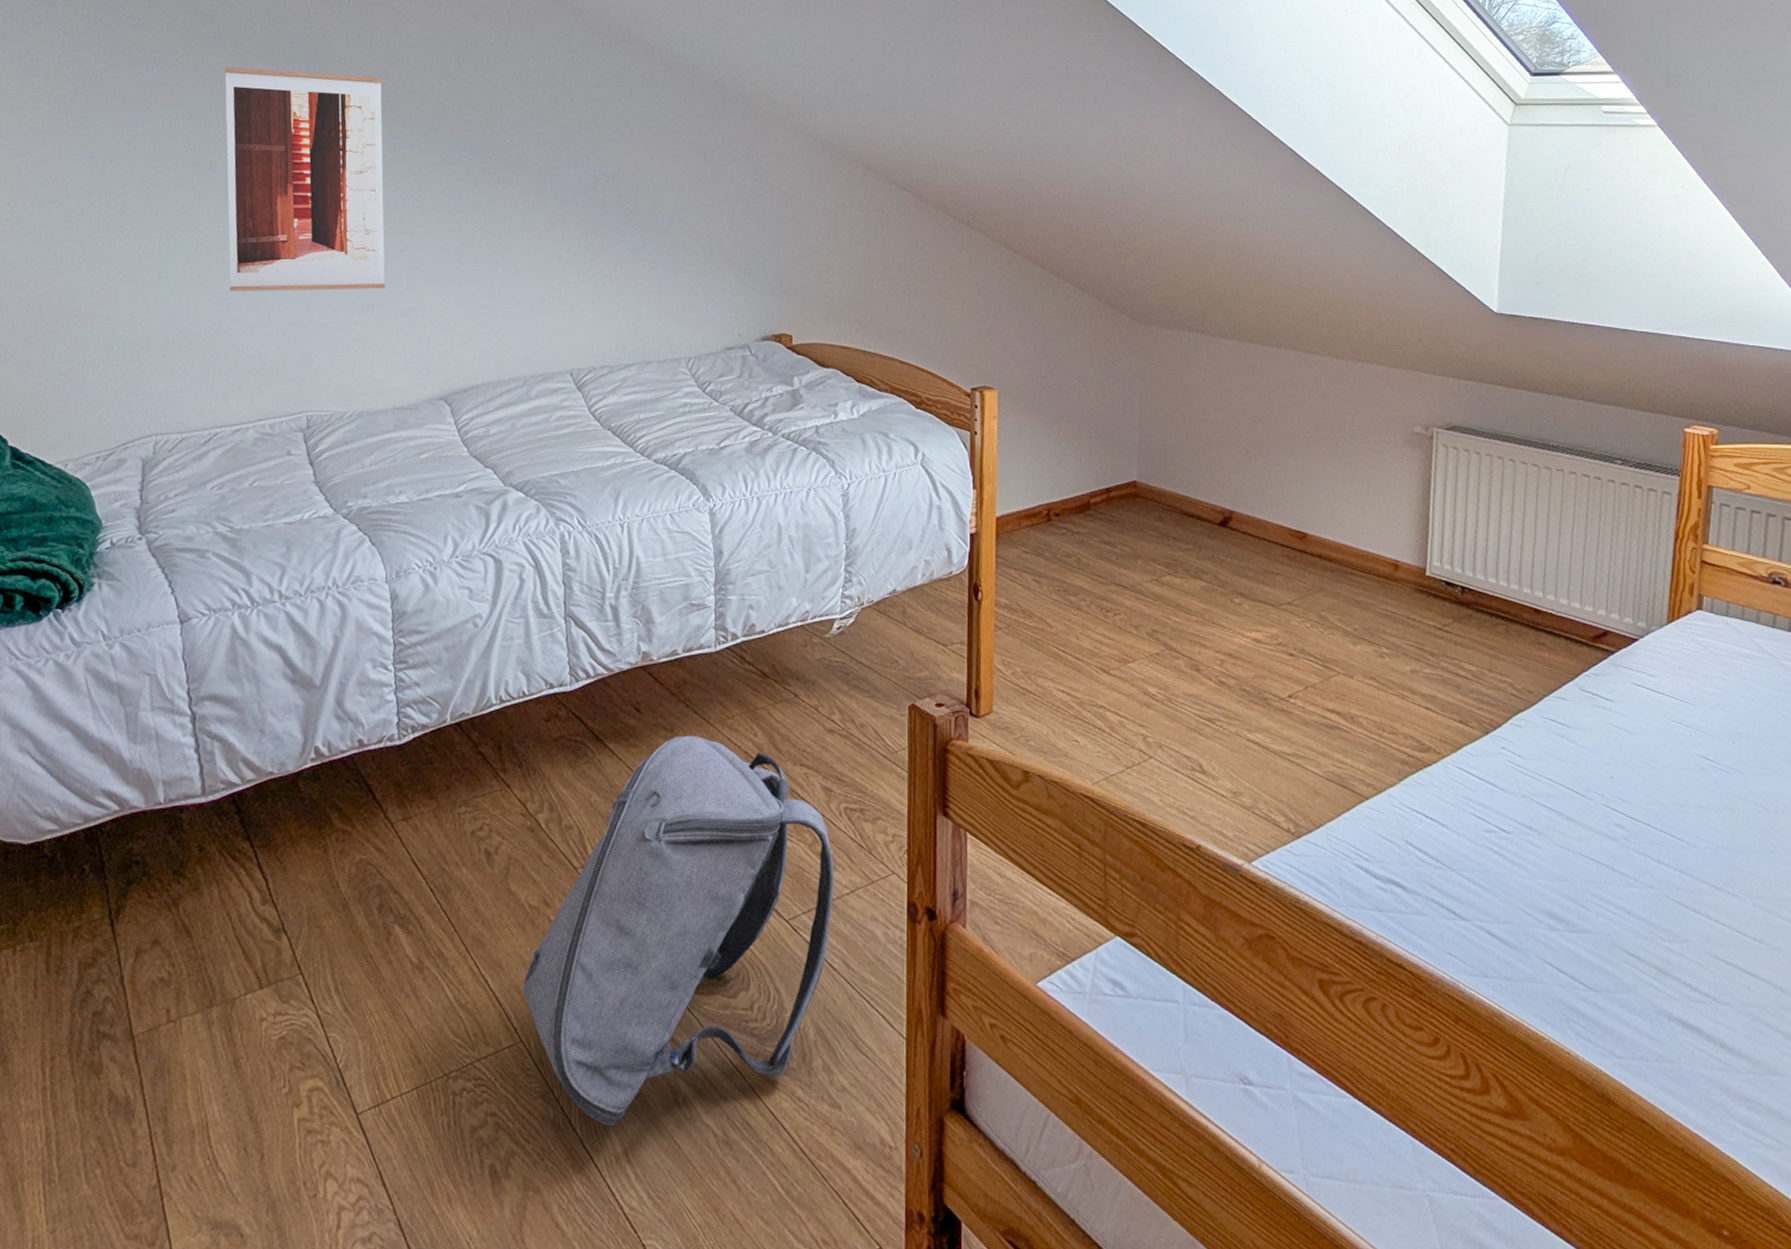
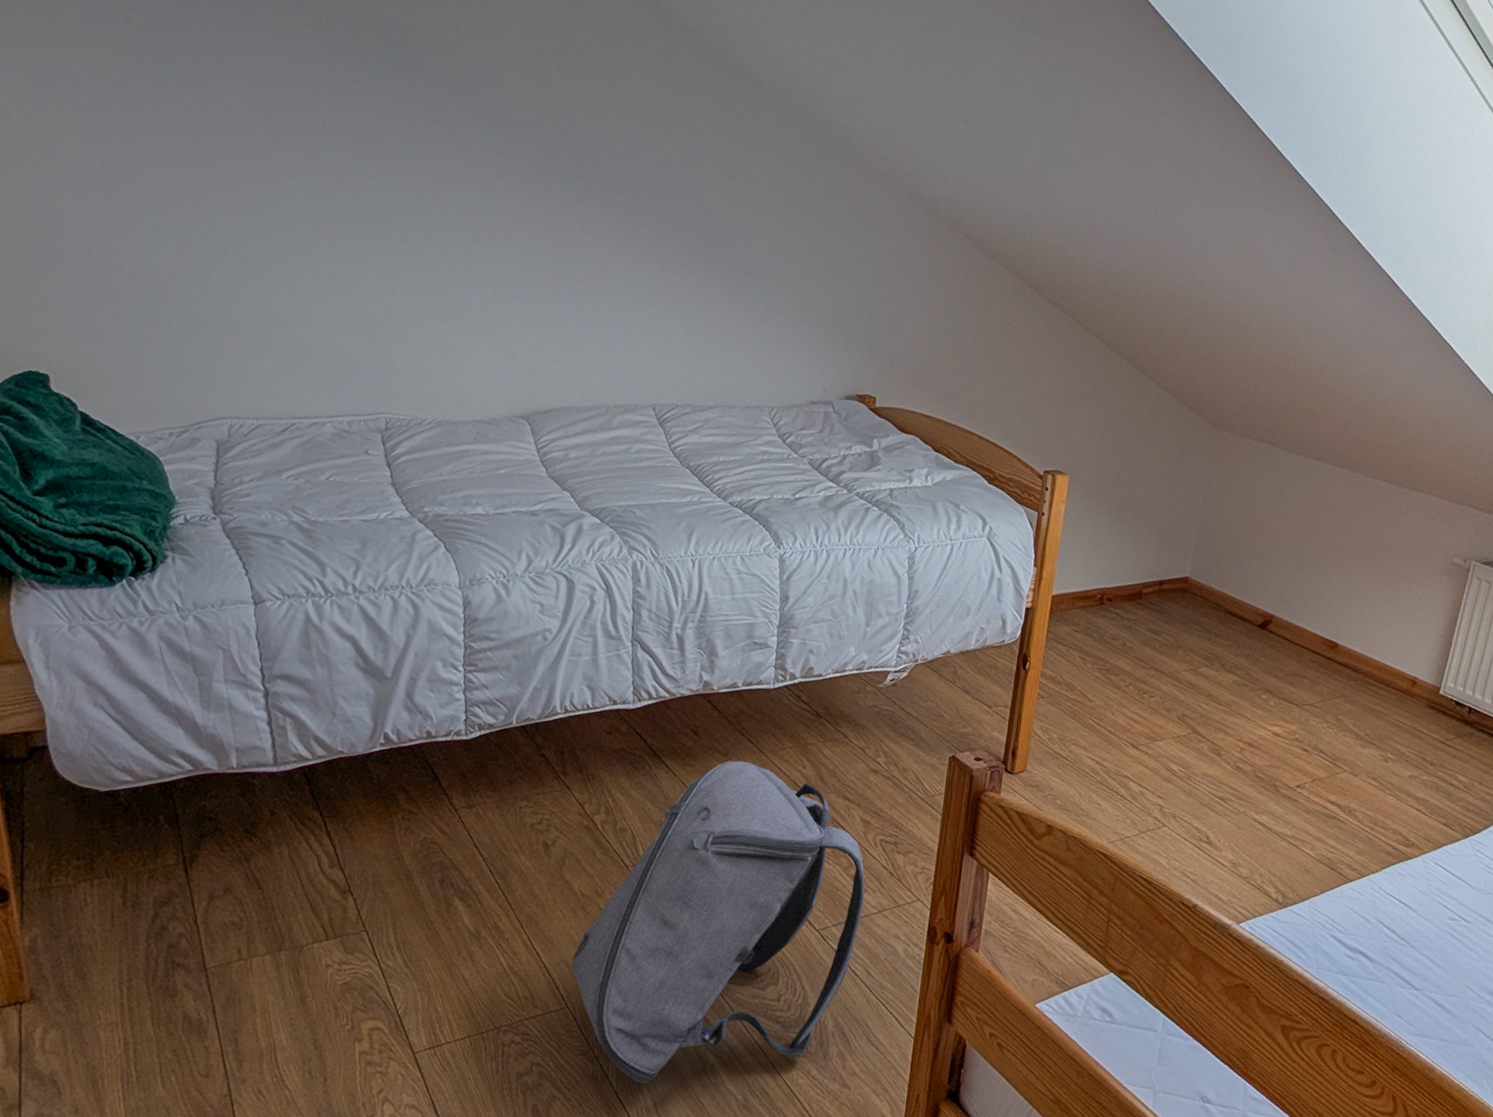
wall art: present [225,67,386,292] -> none [307,39,476,299]

